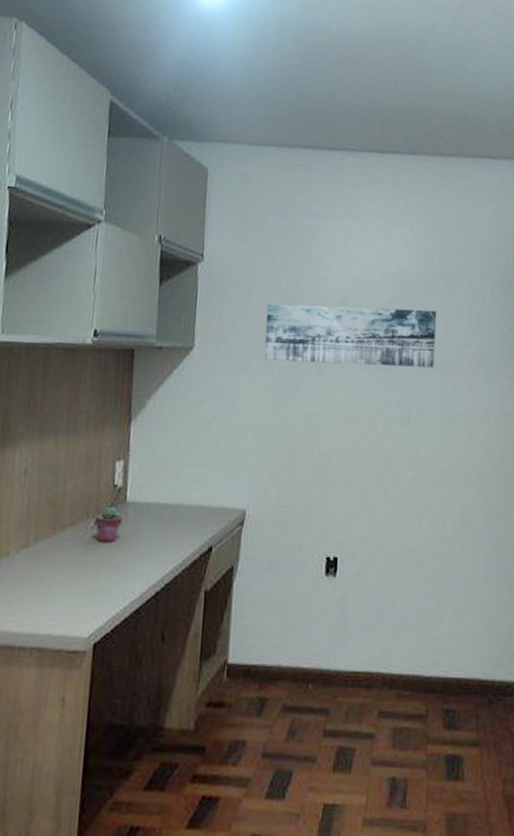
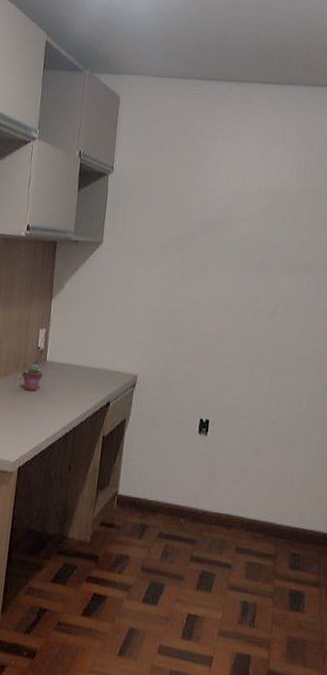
wall art: present [264,302,436,368] -> none [157,208,304,269]

